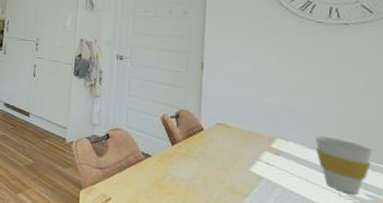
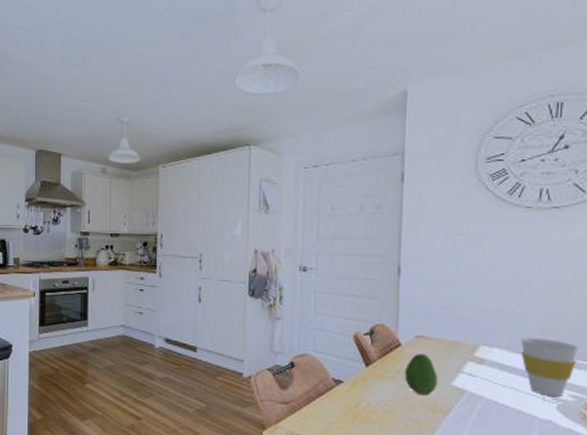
fruit: none [206,139,238,178] -> present [404,354,439,396]

